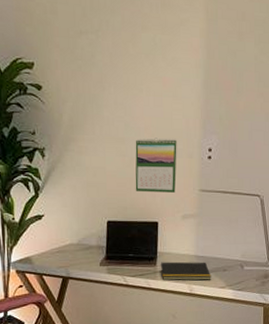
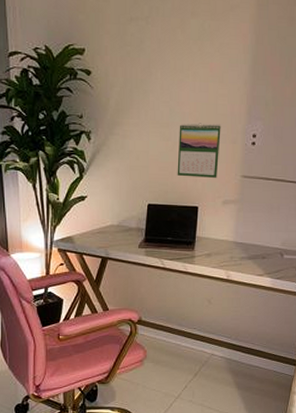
notepad: present [160,261,211,281] -> none [198,247,250,267]

